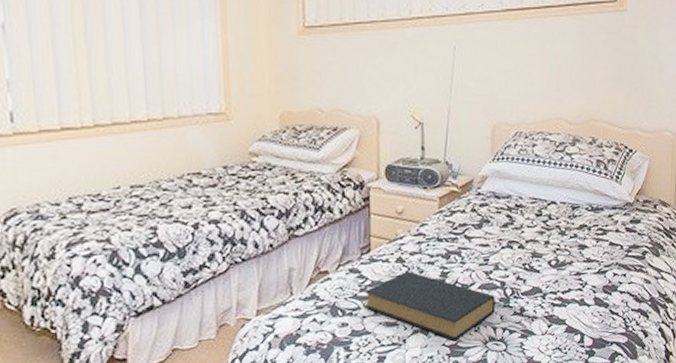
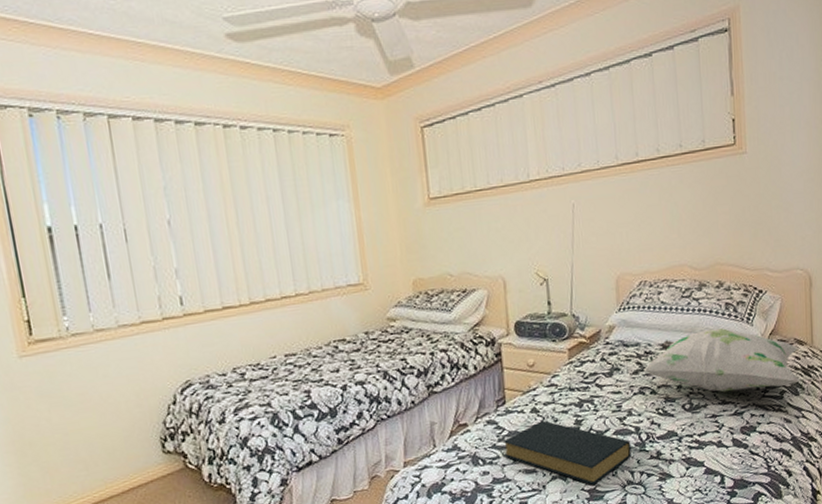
decorative pillow: none [513,184,663,250] -> present [643,327,800,393]

